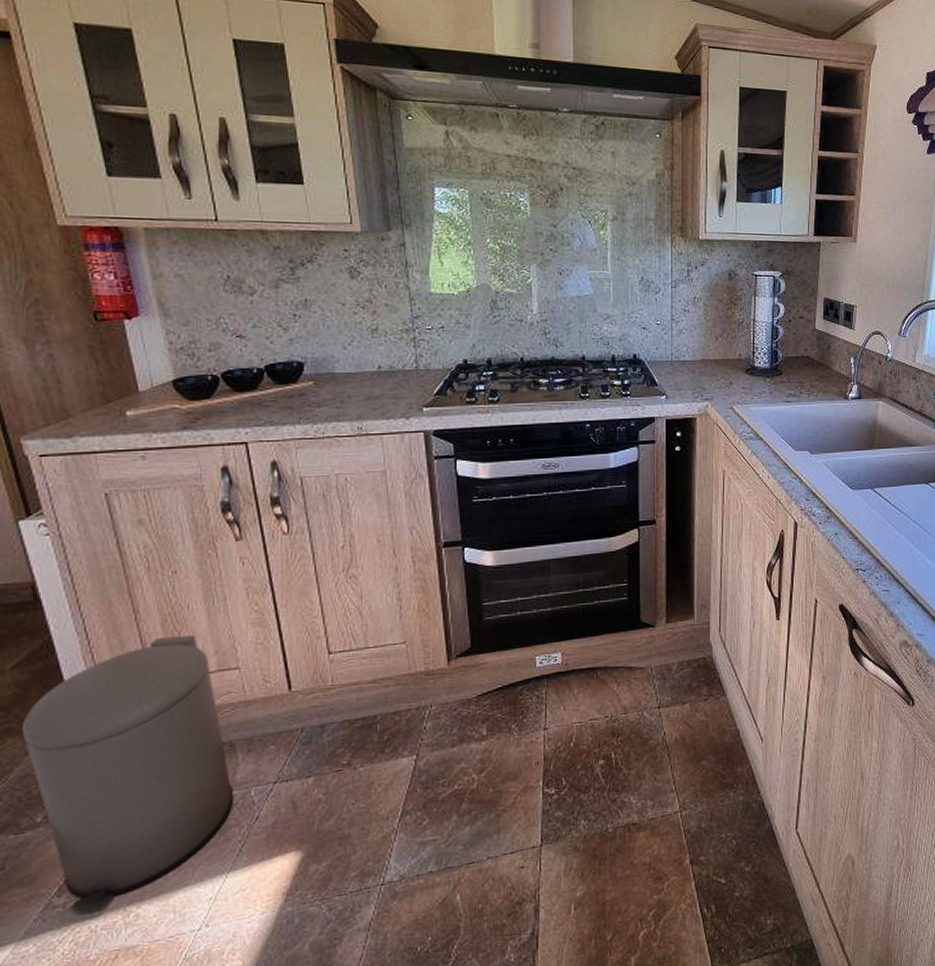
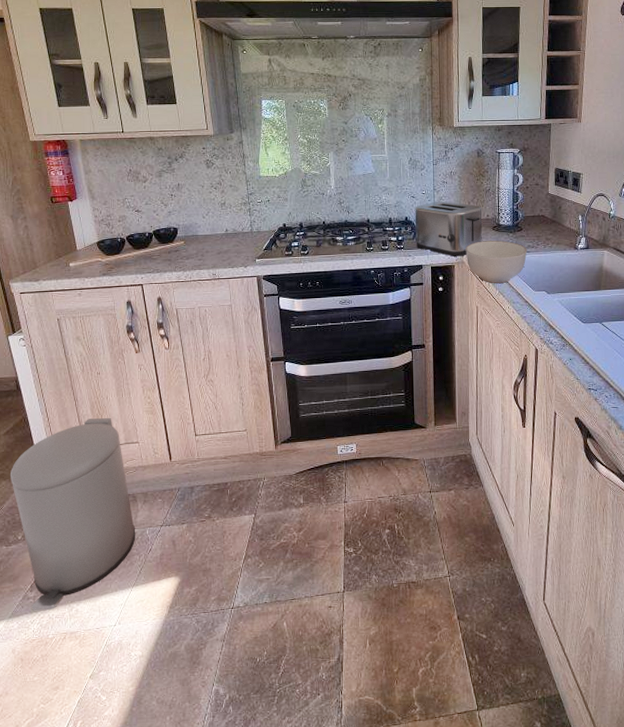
toaster: none [646,336,733,407] -> present [415,202,482,257]
bowl: none [711,387,788,442] -> present [465,240,528,284]

